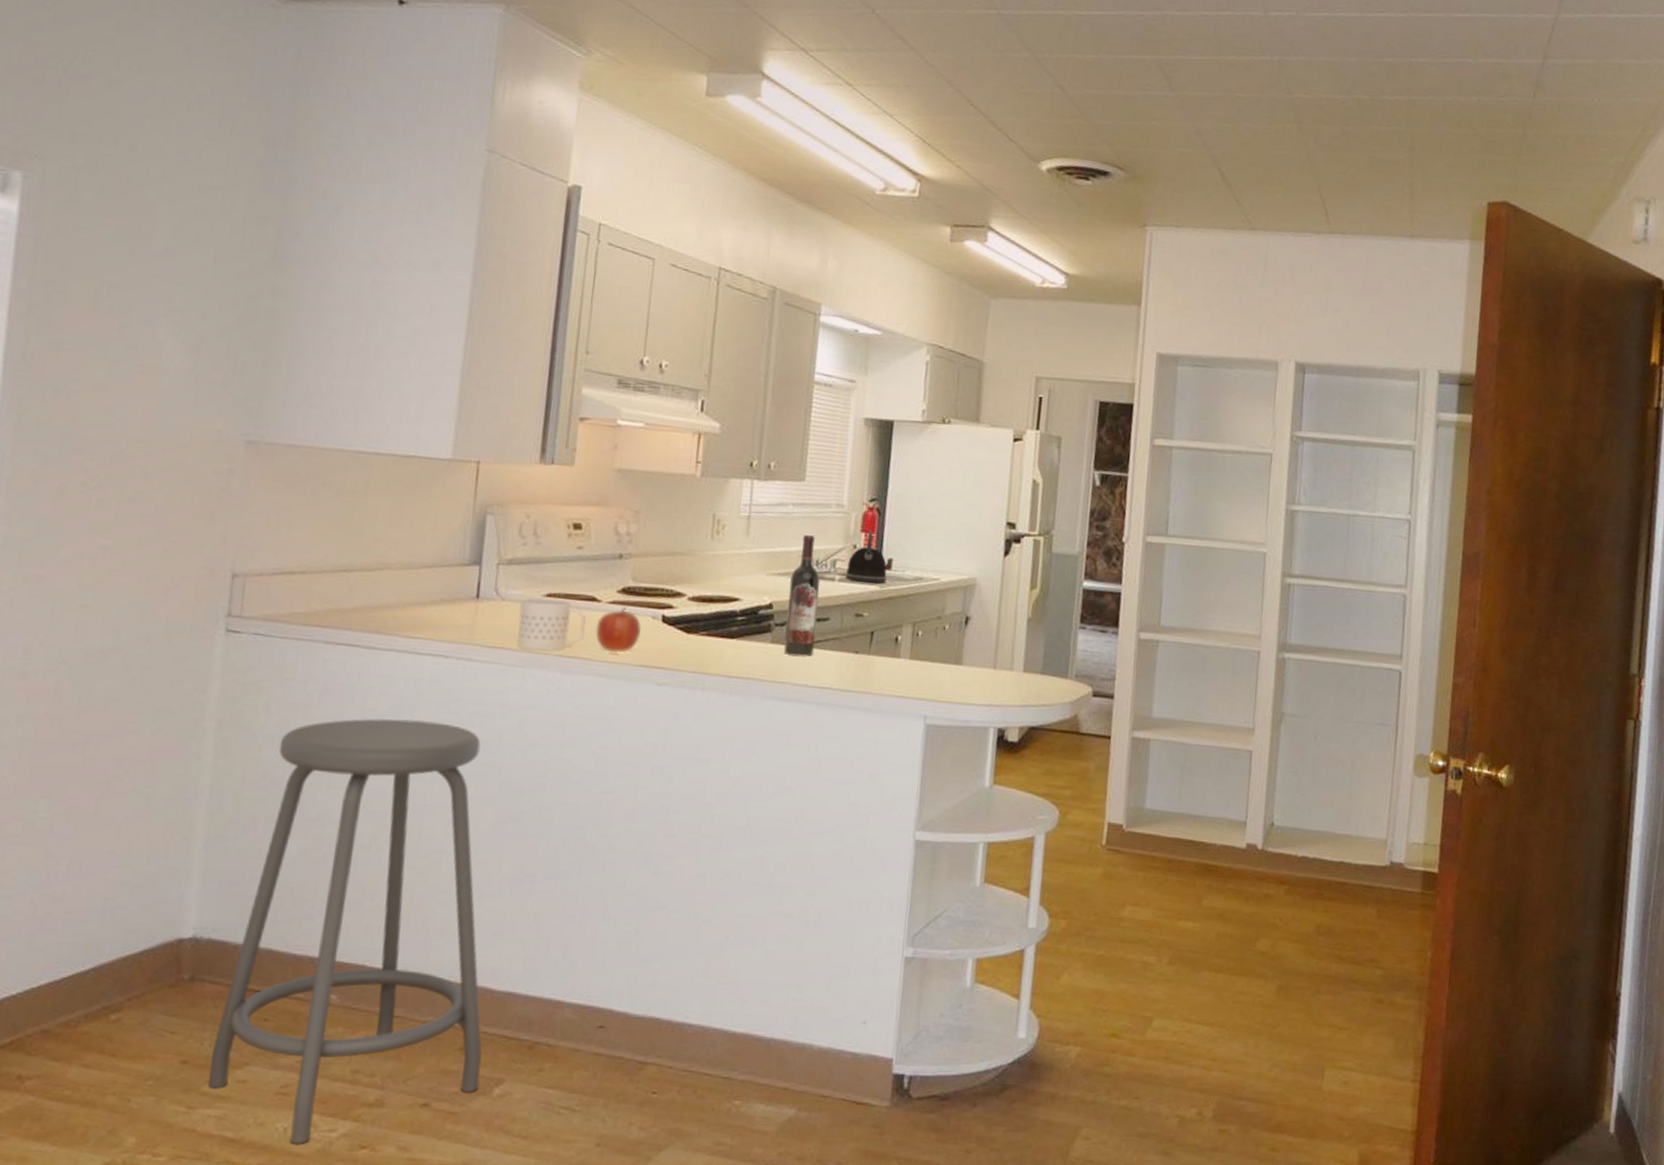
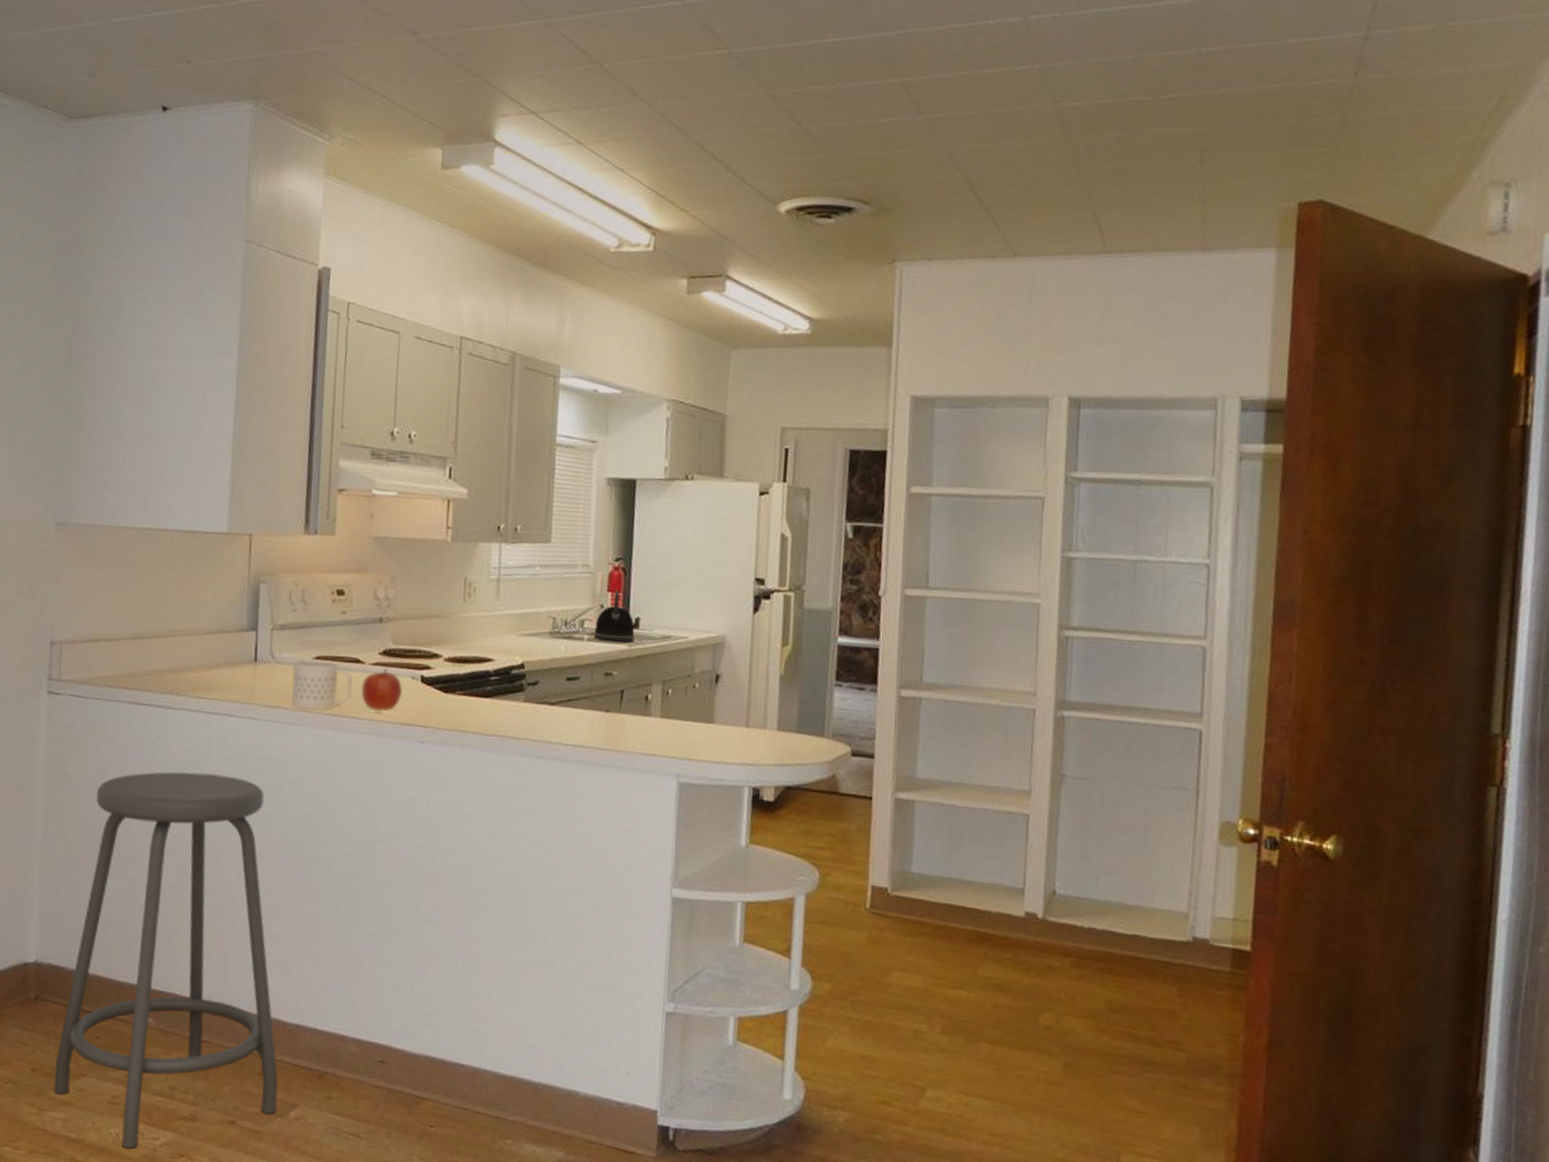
wine bottle: present [783,534,821,656] -> none [536,595,570,715]

